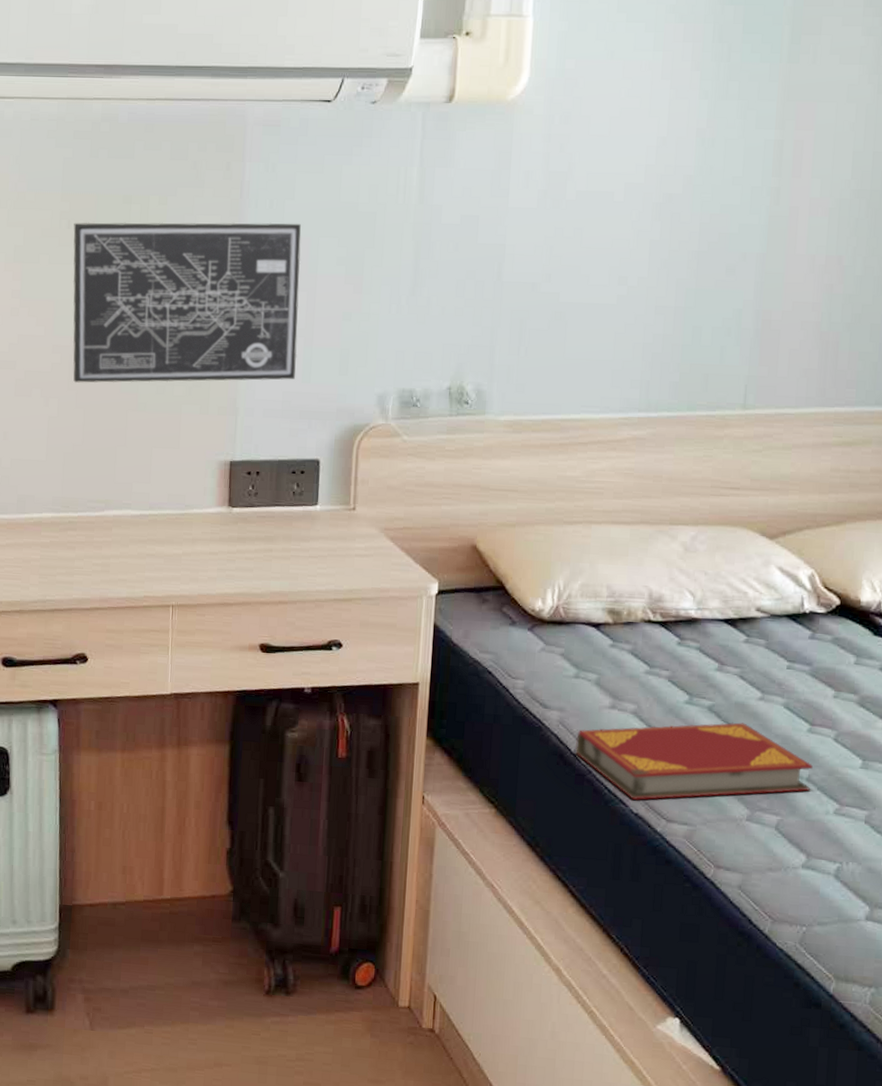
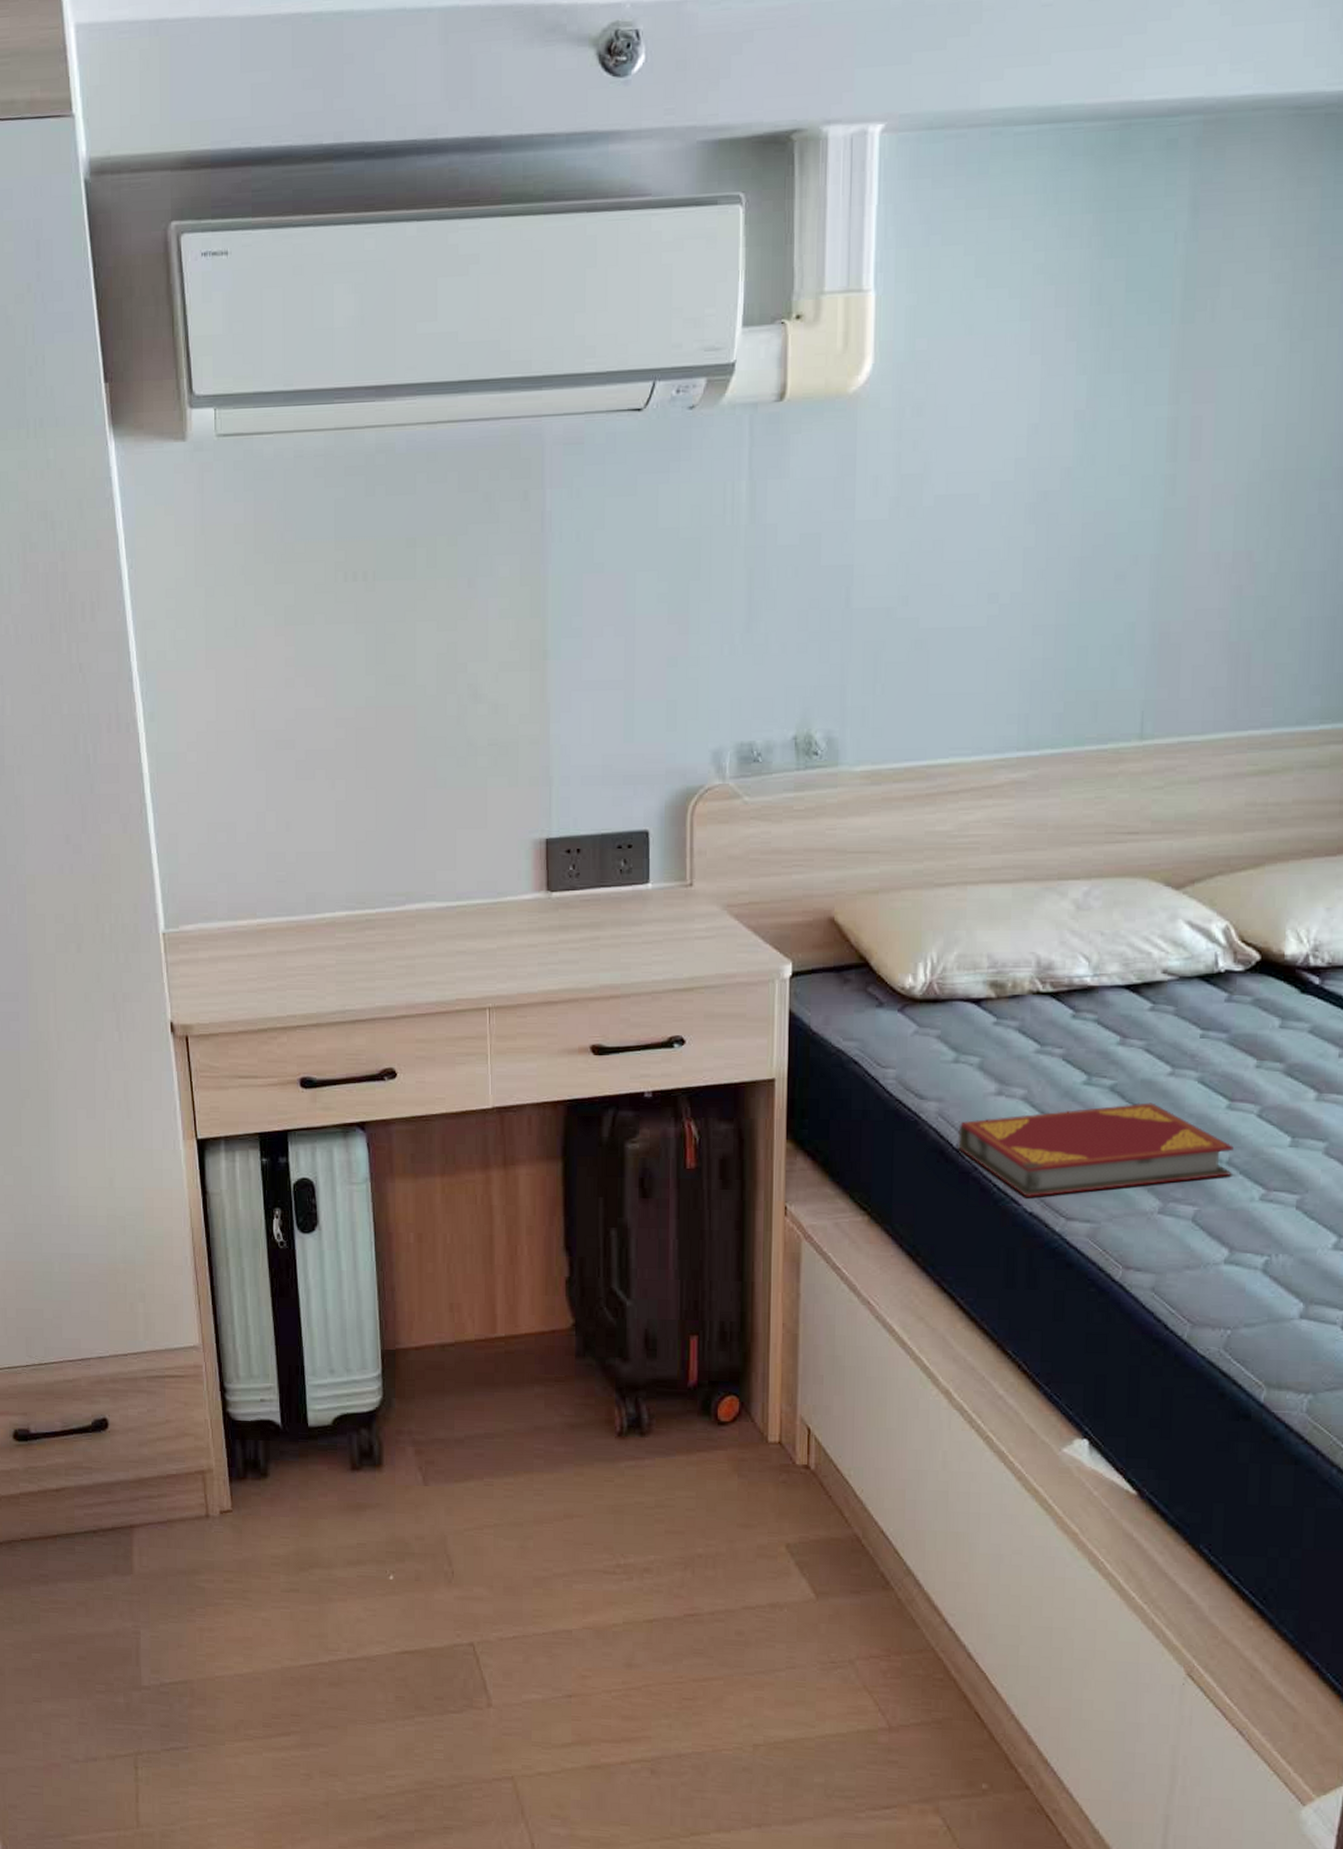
wall art: present [73,222,301,383] -> none [351,557,617,760]

